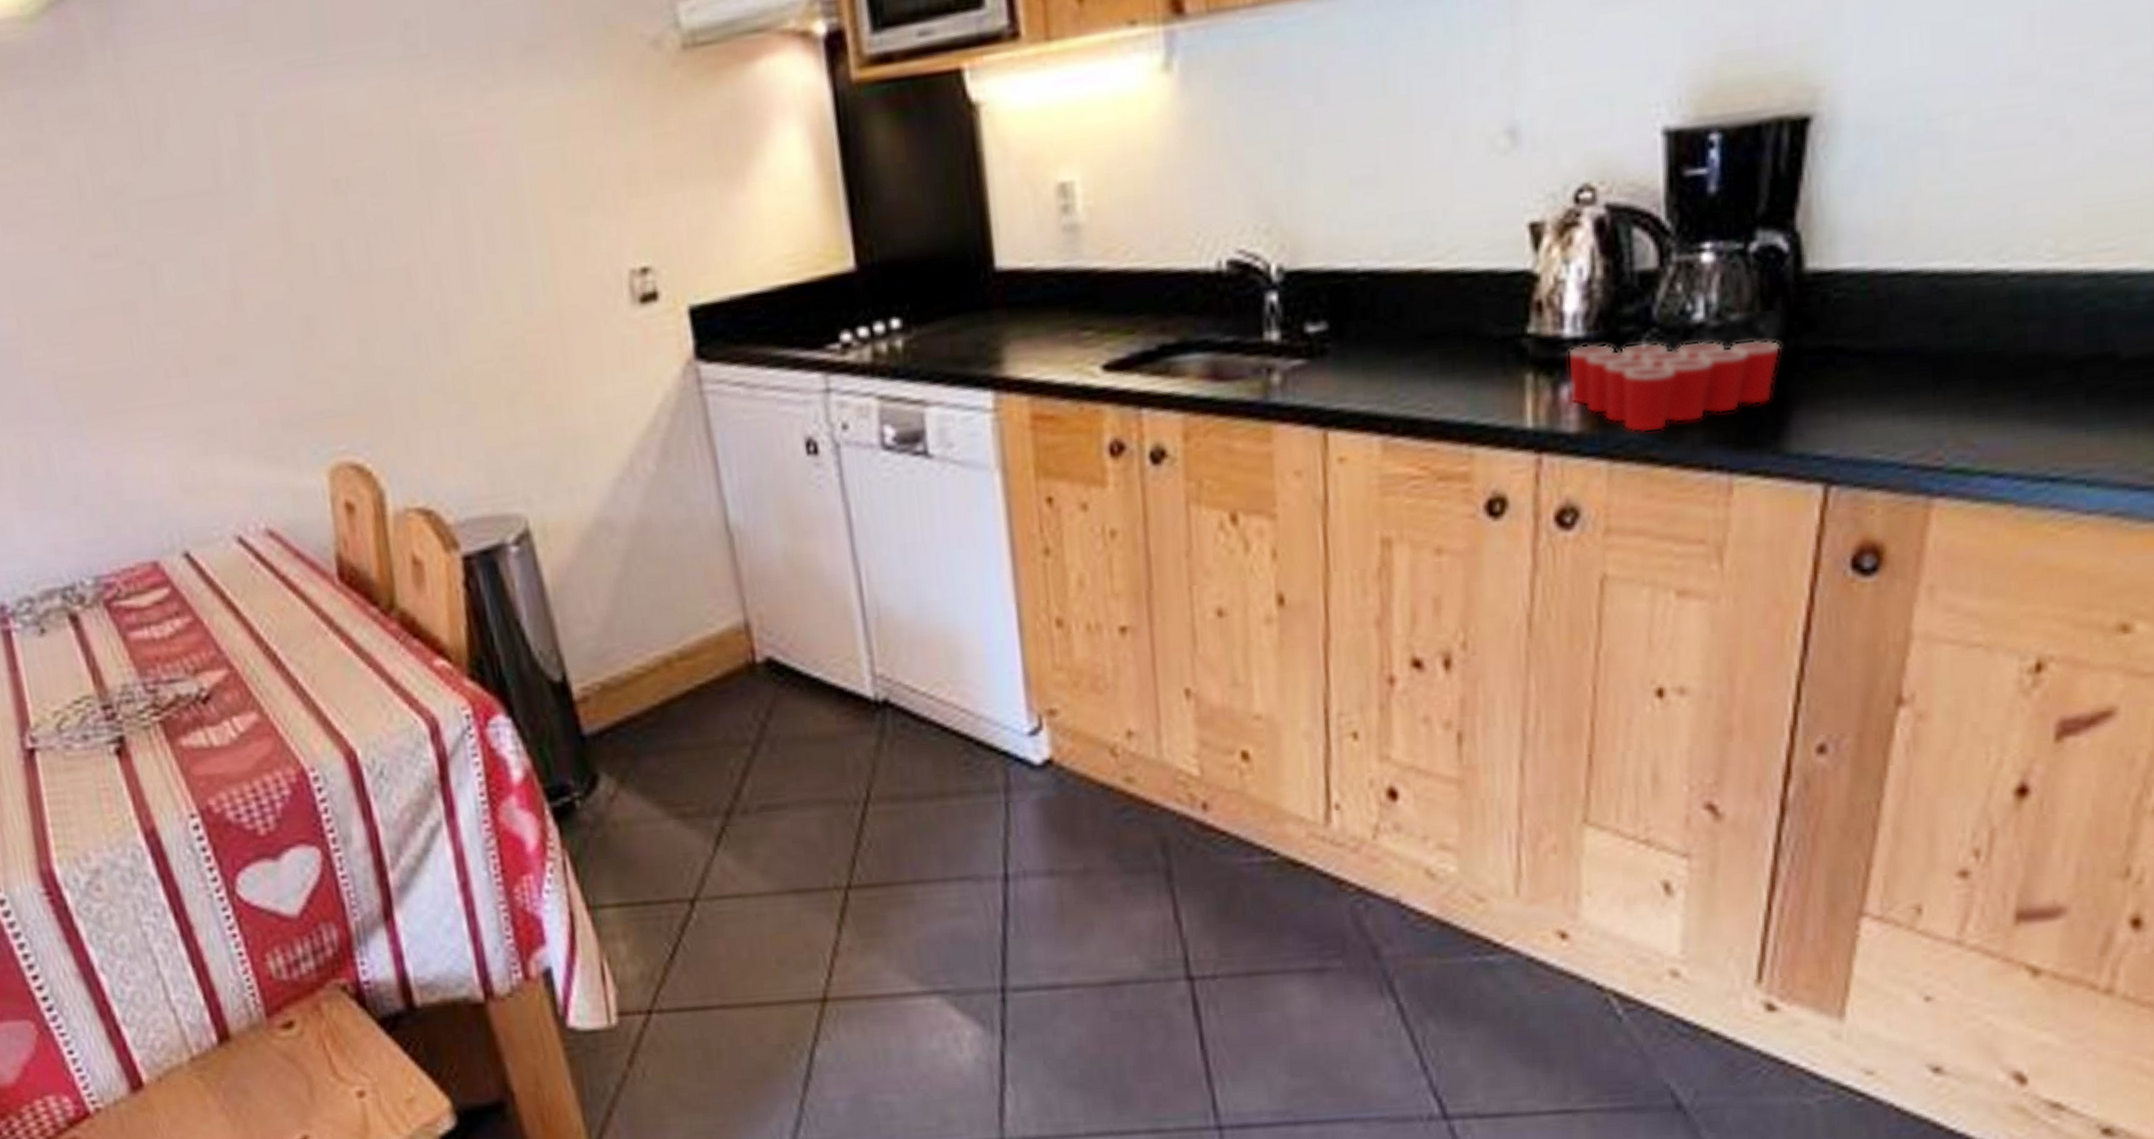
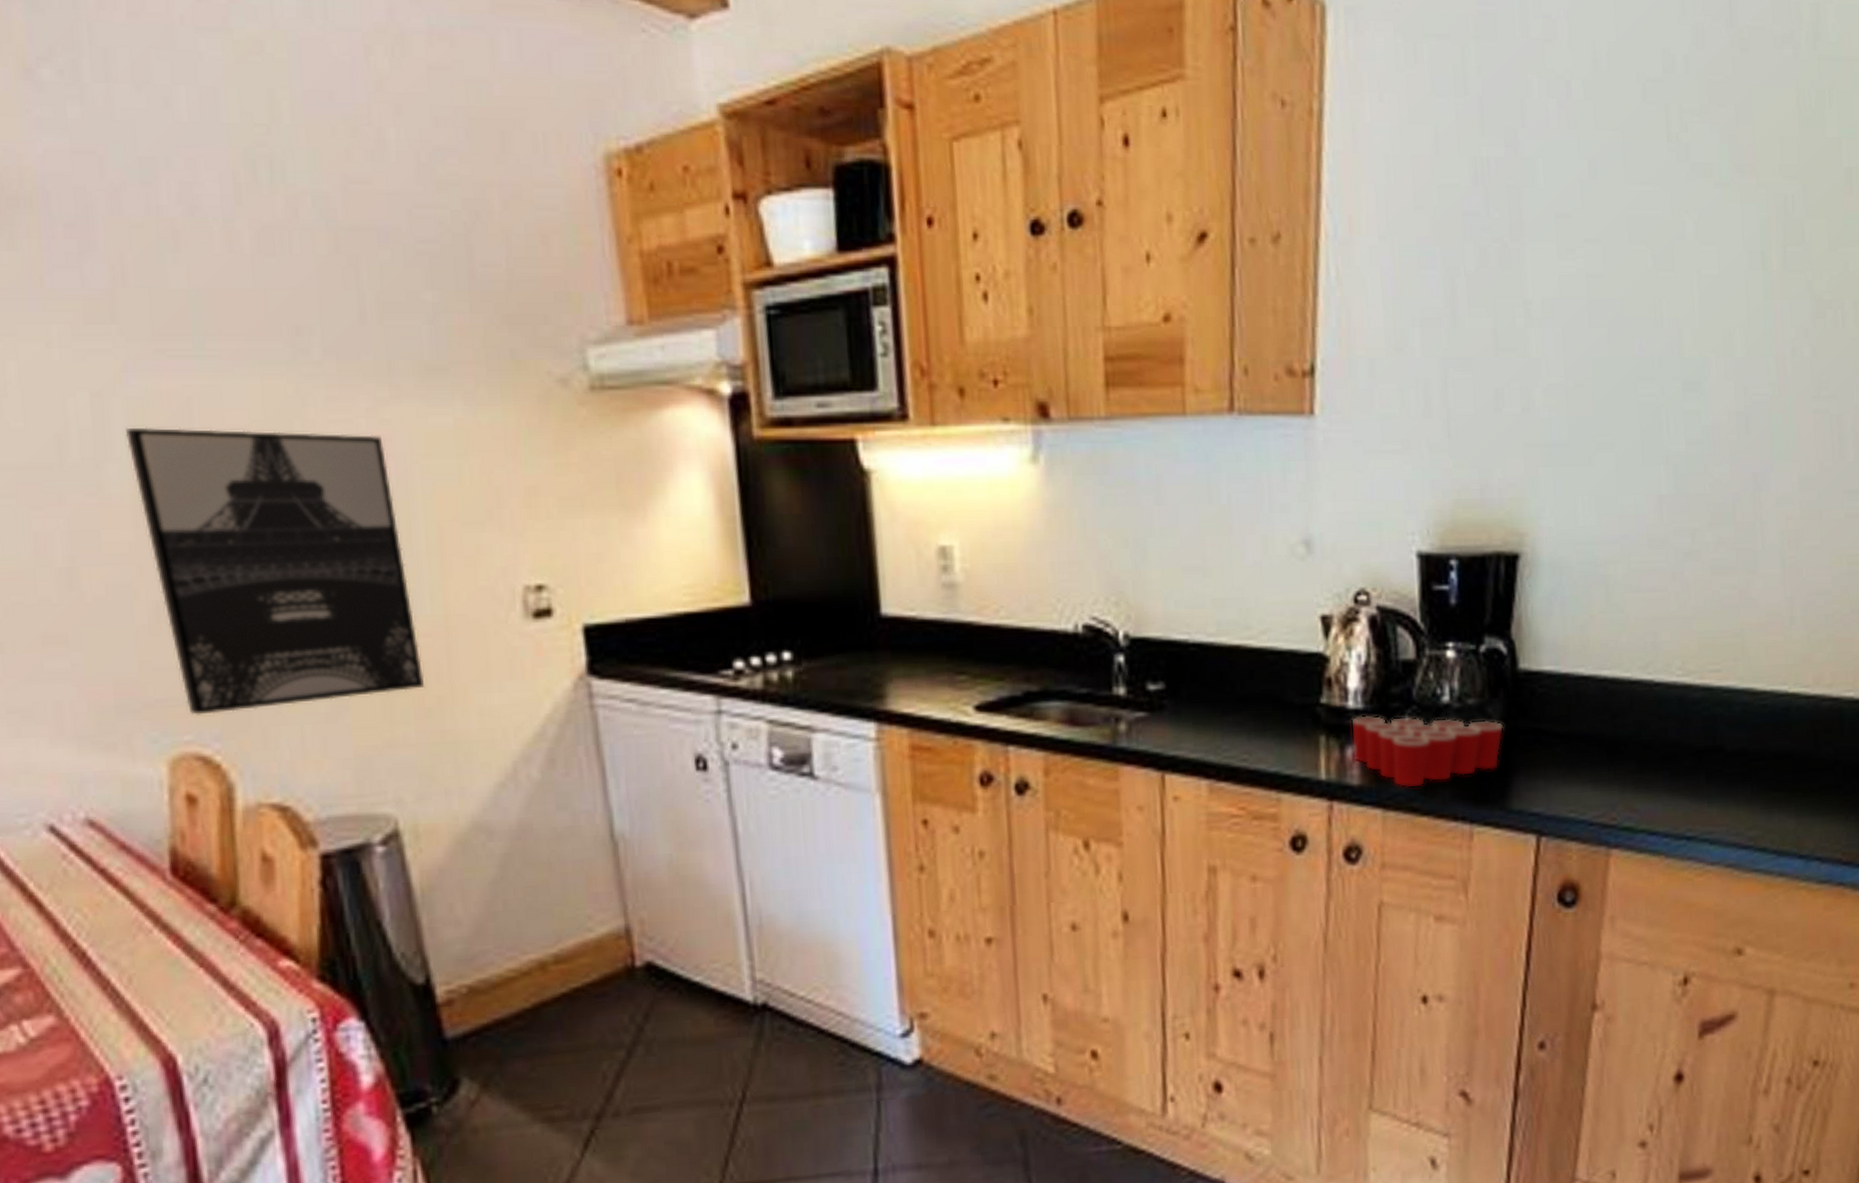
wall art: none [267,125,543,425] -> present [125,427,425,715]

